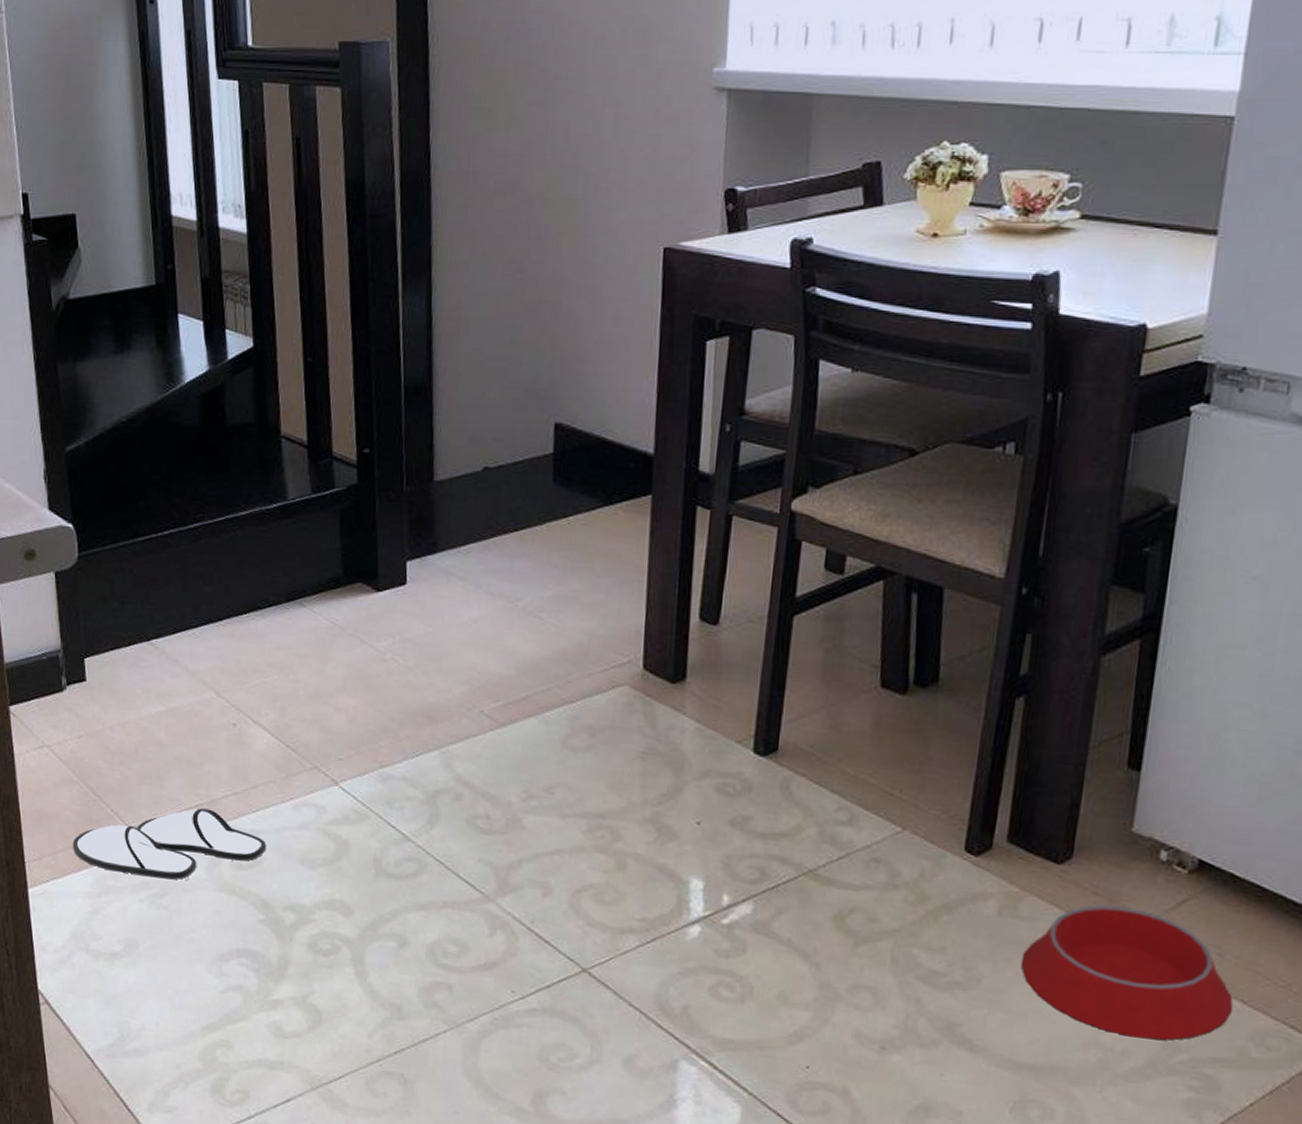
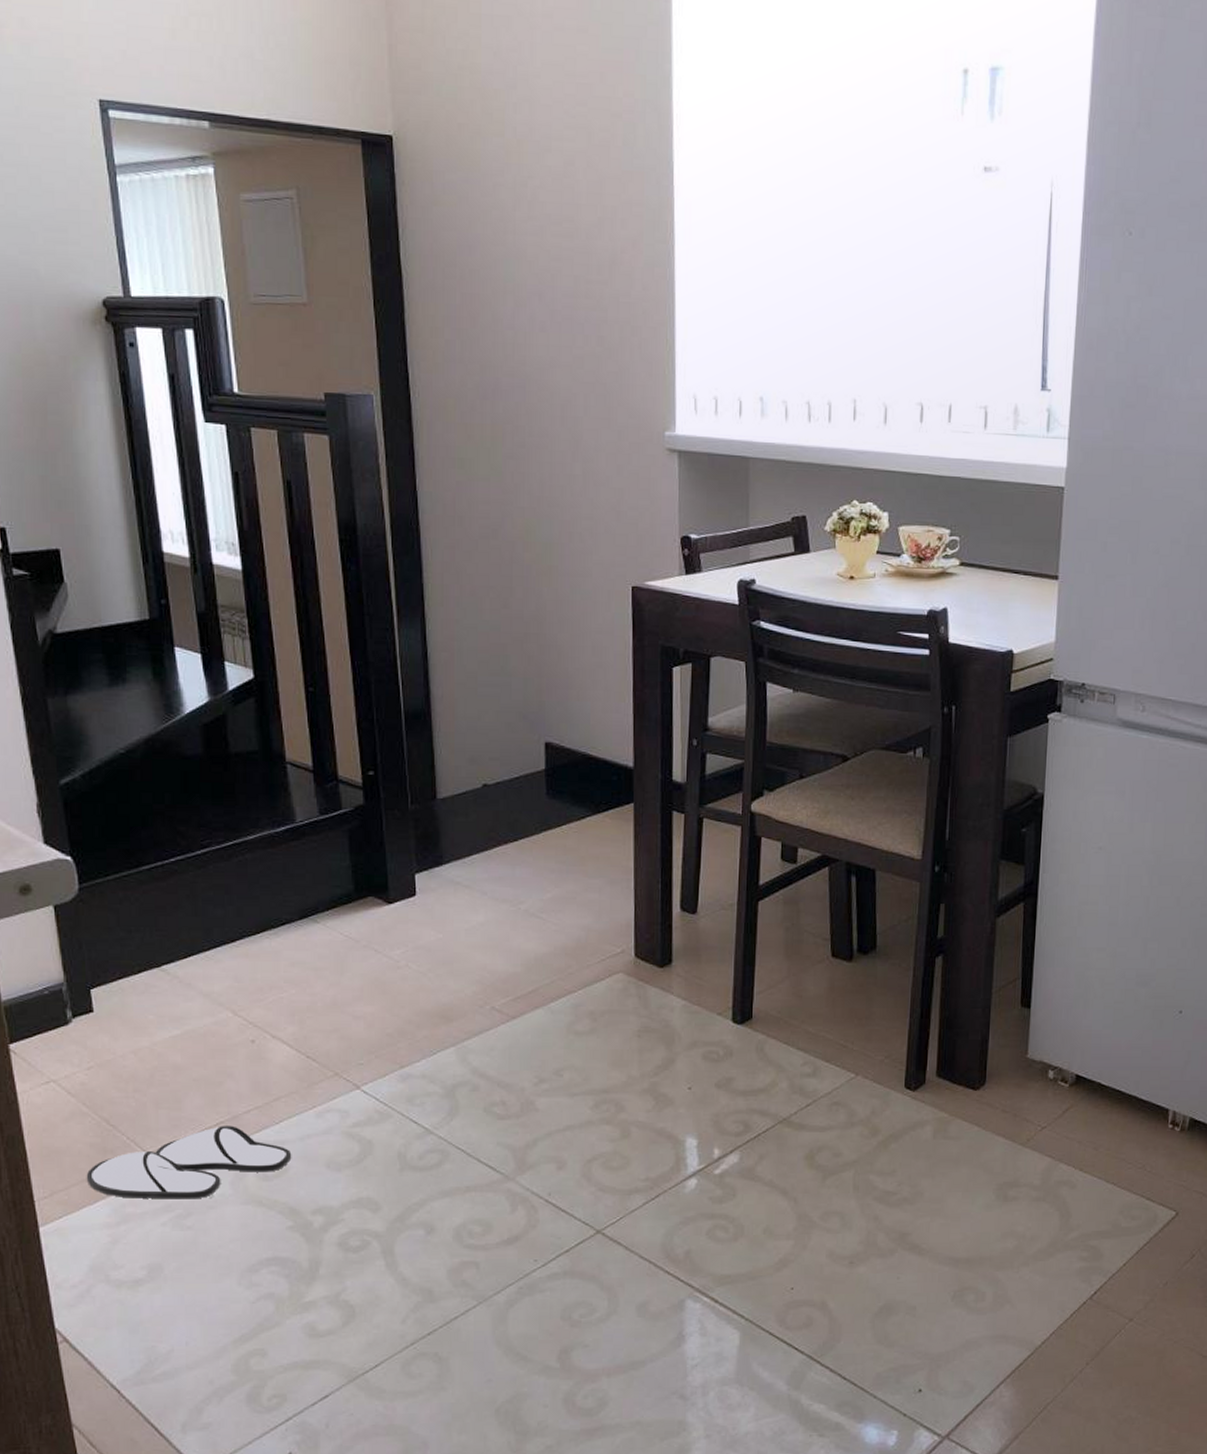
pet bowl: present [1020,905,1233,1040] -> none [952,1120,1106,1224]

